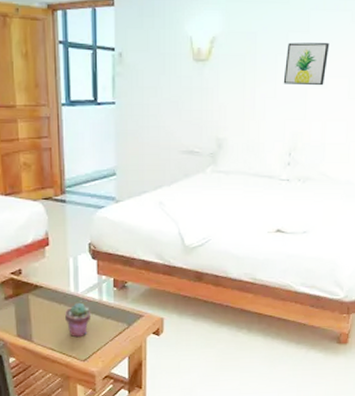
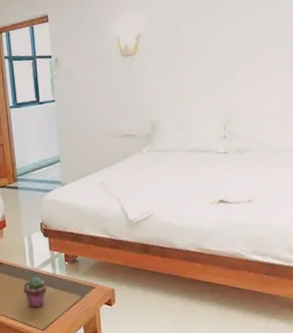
wall art: present [283,42,330,86] -> none [210,23,254,66]

